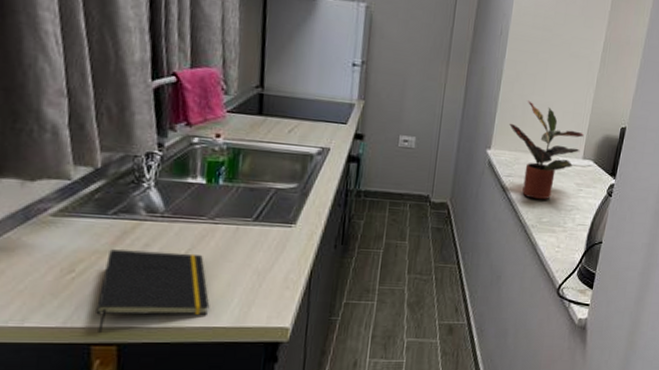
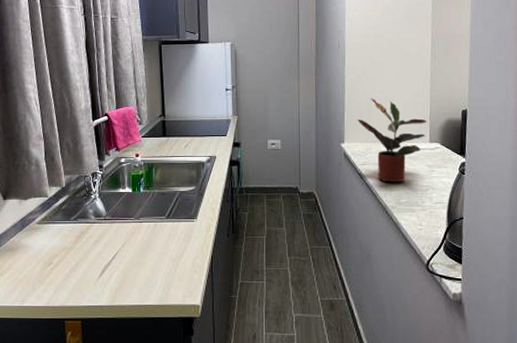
notepad: present [96,249,210,334] -> none [67,246,141,311]

